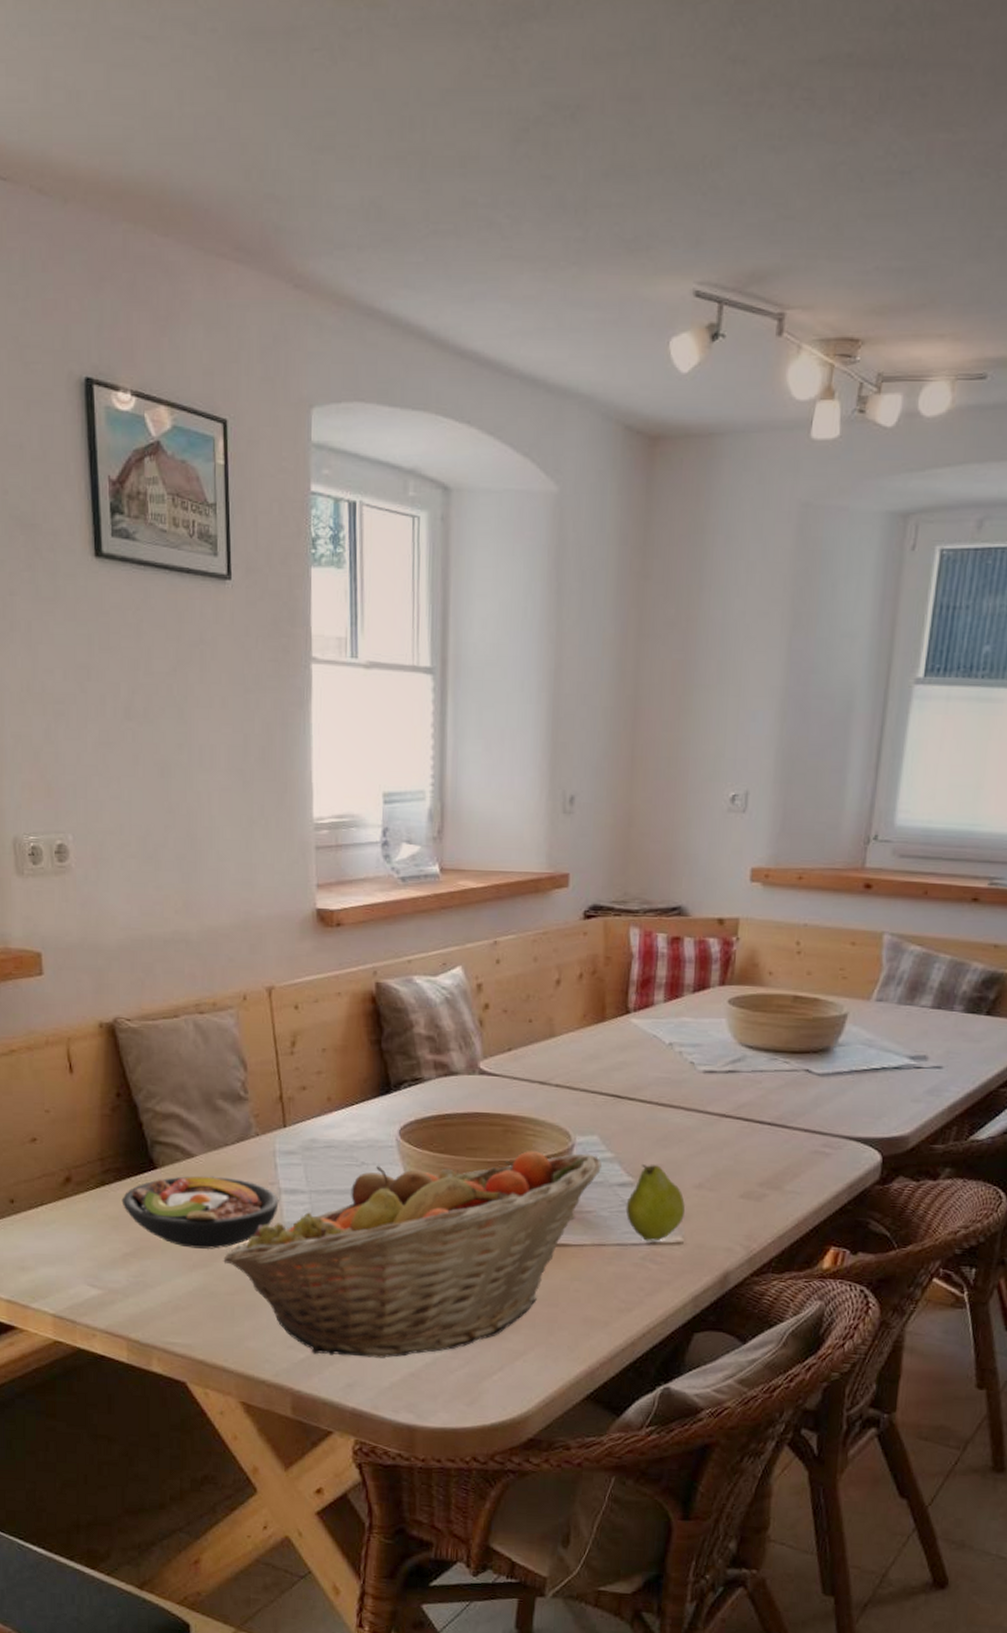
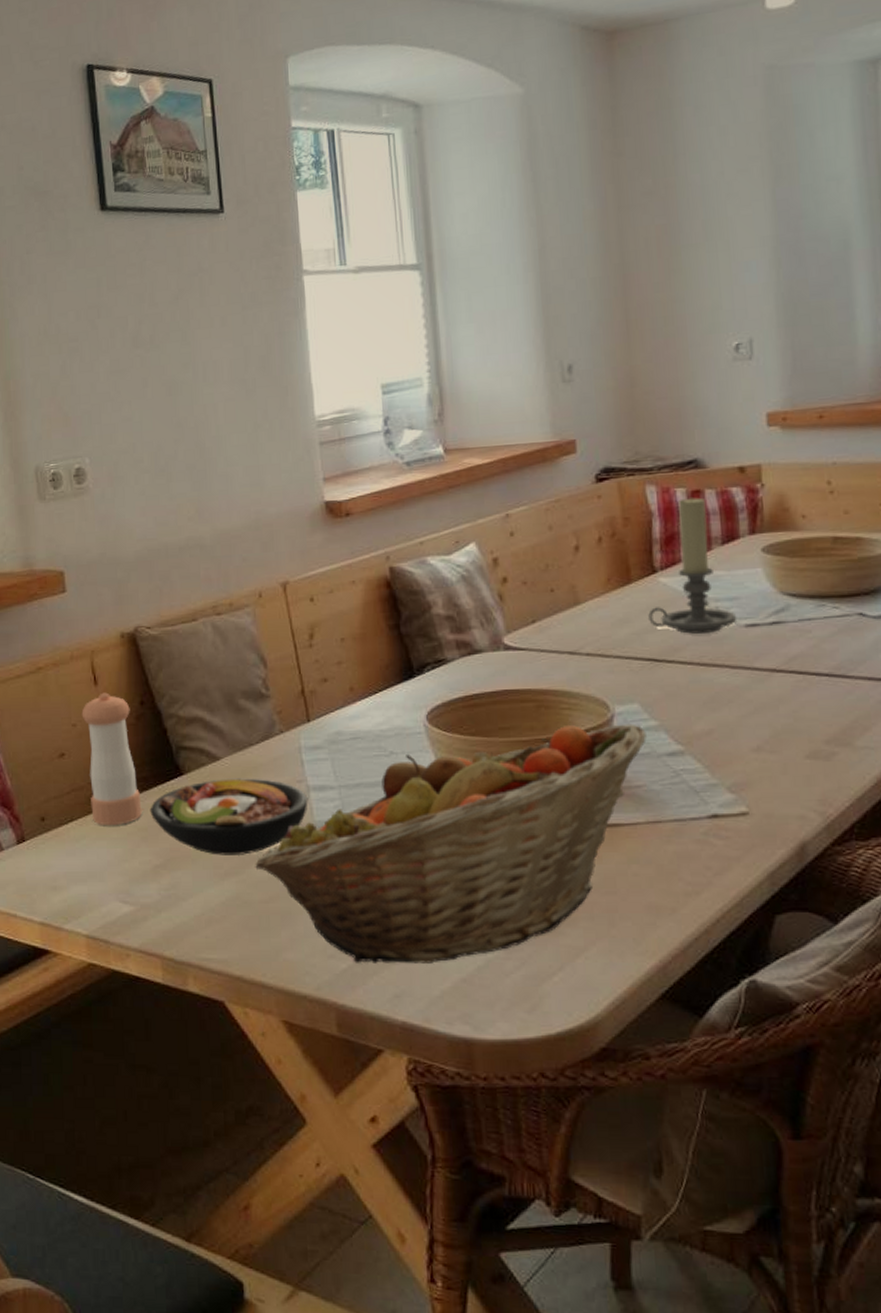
pepper shaker: none [55,1081,115,1213] -> present [81,692,143,826]
candle holder: none [617,943,698,1076] -> present [648,496,737,634]
fruit: present [625,1164,686,1241] -> none [678,730,747,814]

